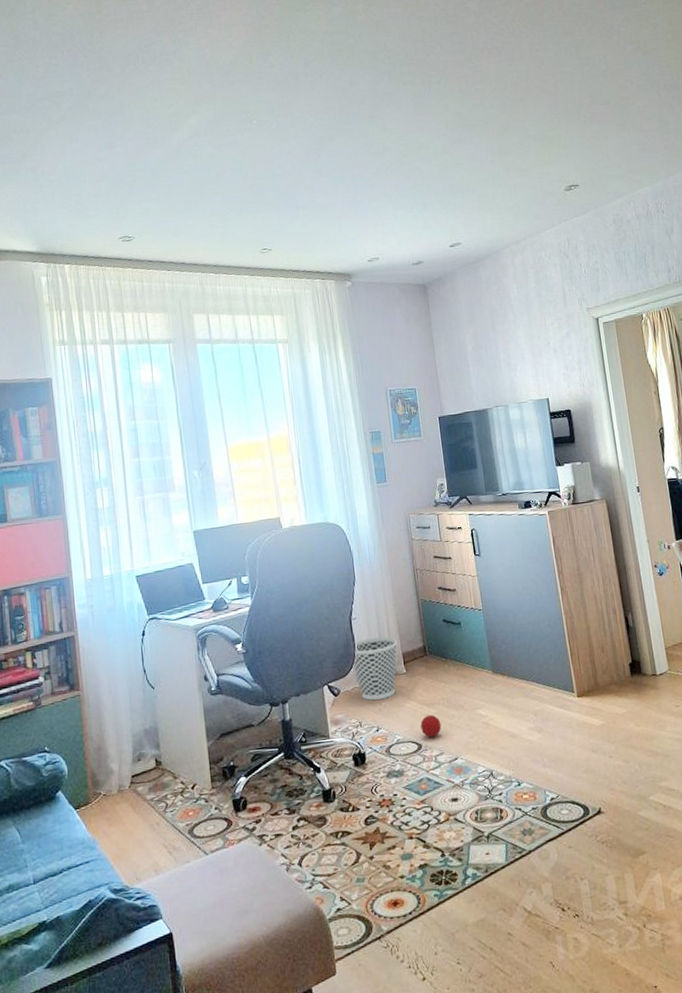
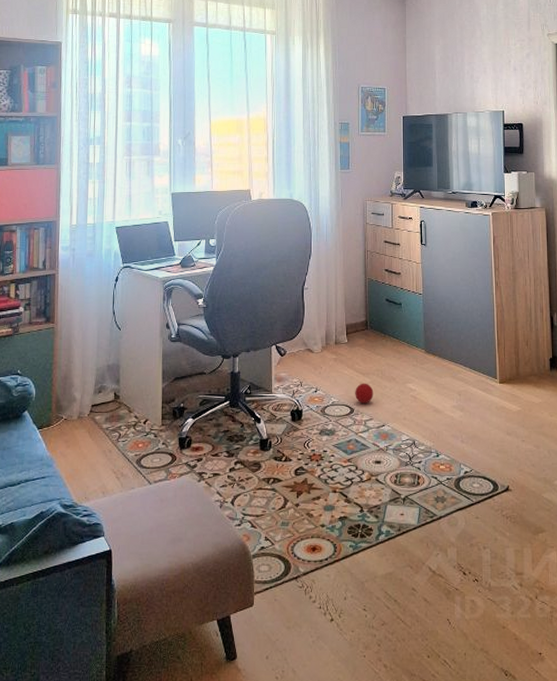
wastebasket: present [353,637,398,700] -> none [300,308,343,363]

